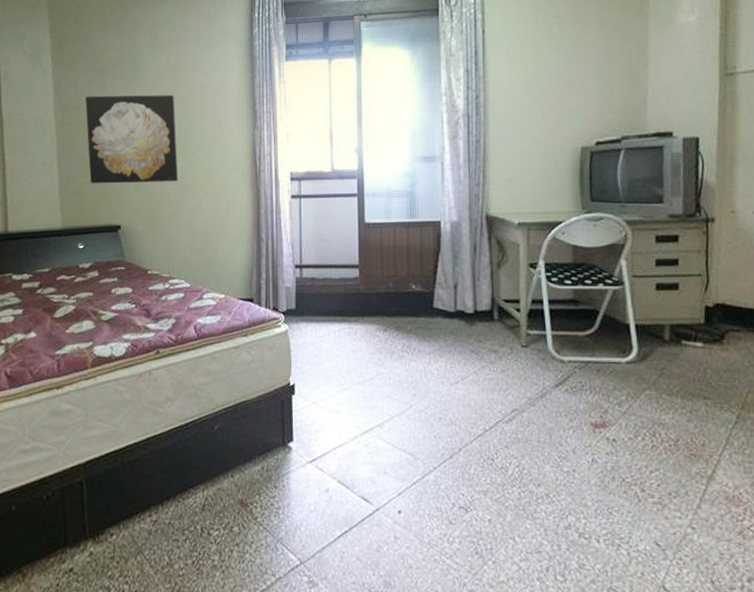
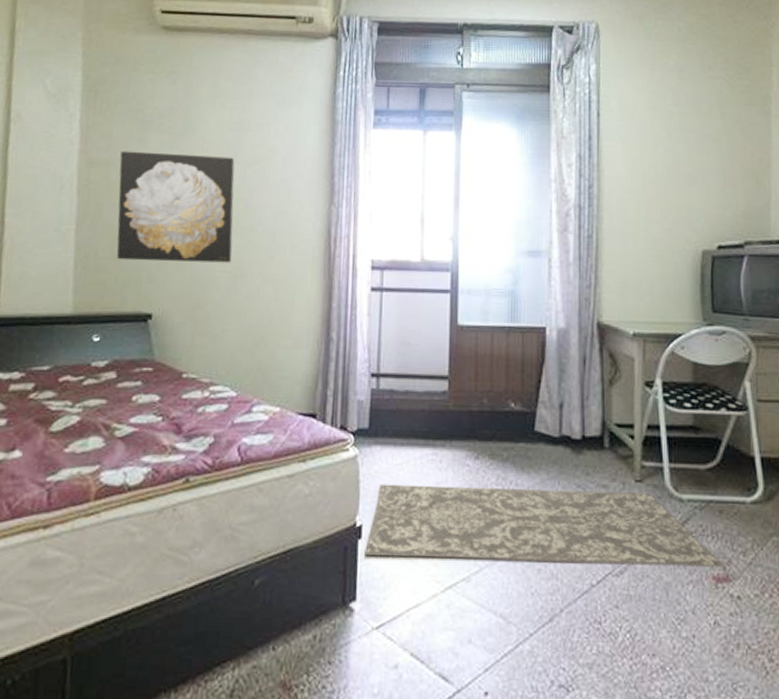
rug: none [298,352,602,416] -> present [364,484,725,567]

